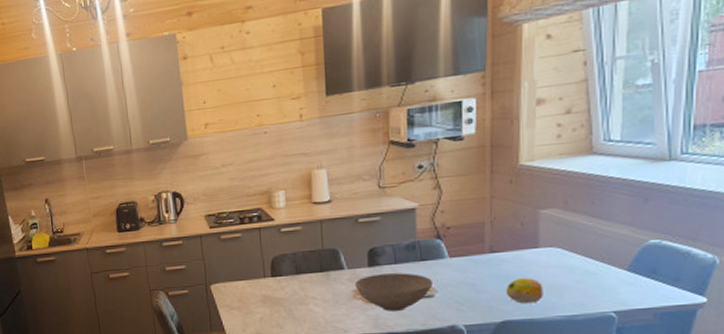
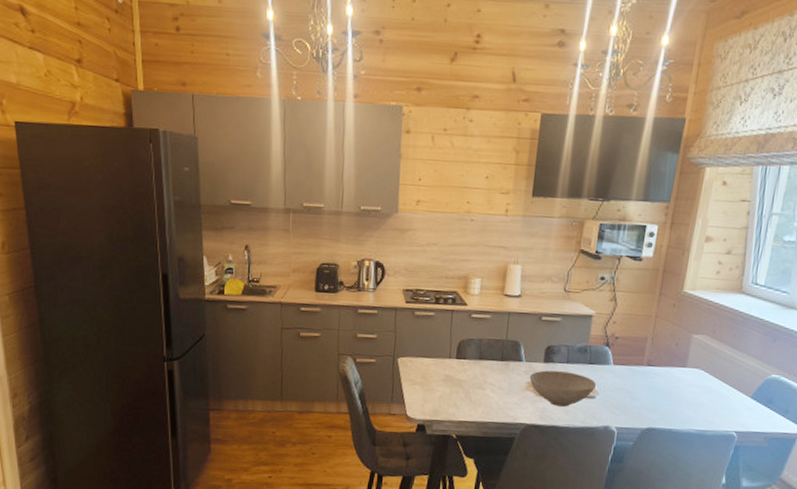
fruit: present [505,278,543,304] -> none [654,392,685,416]

